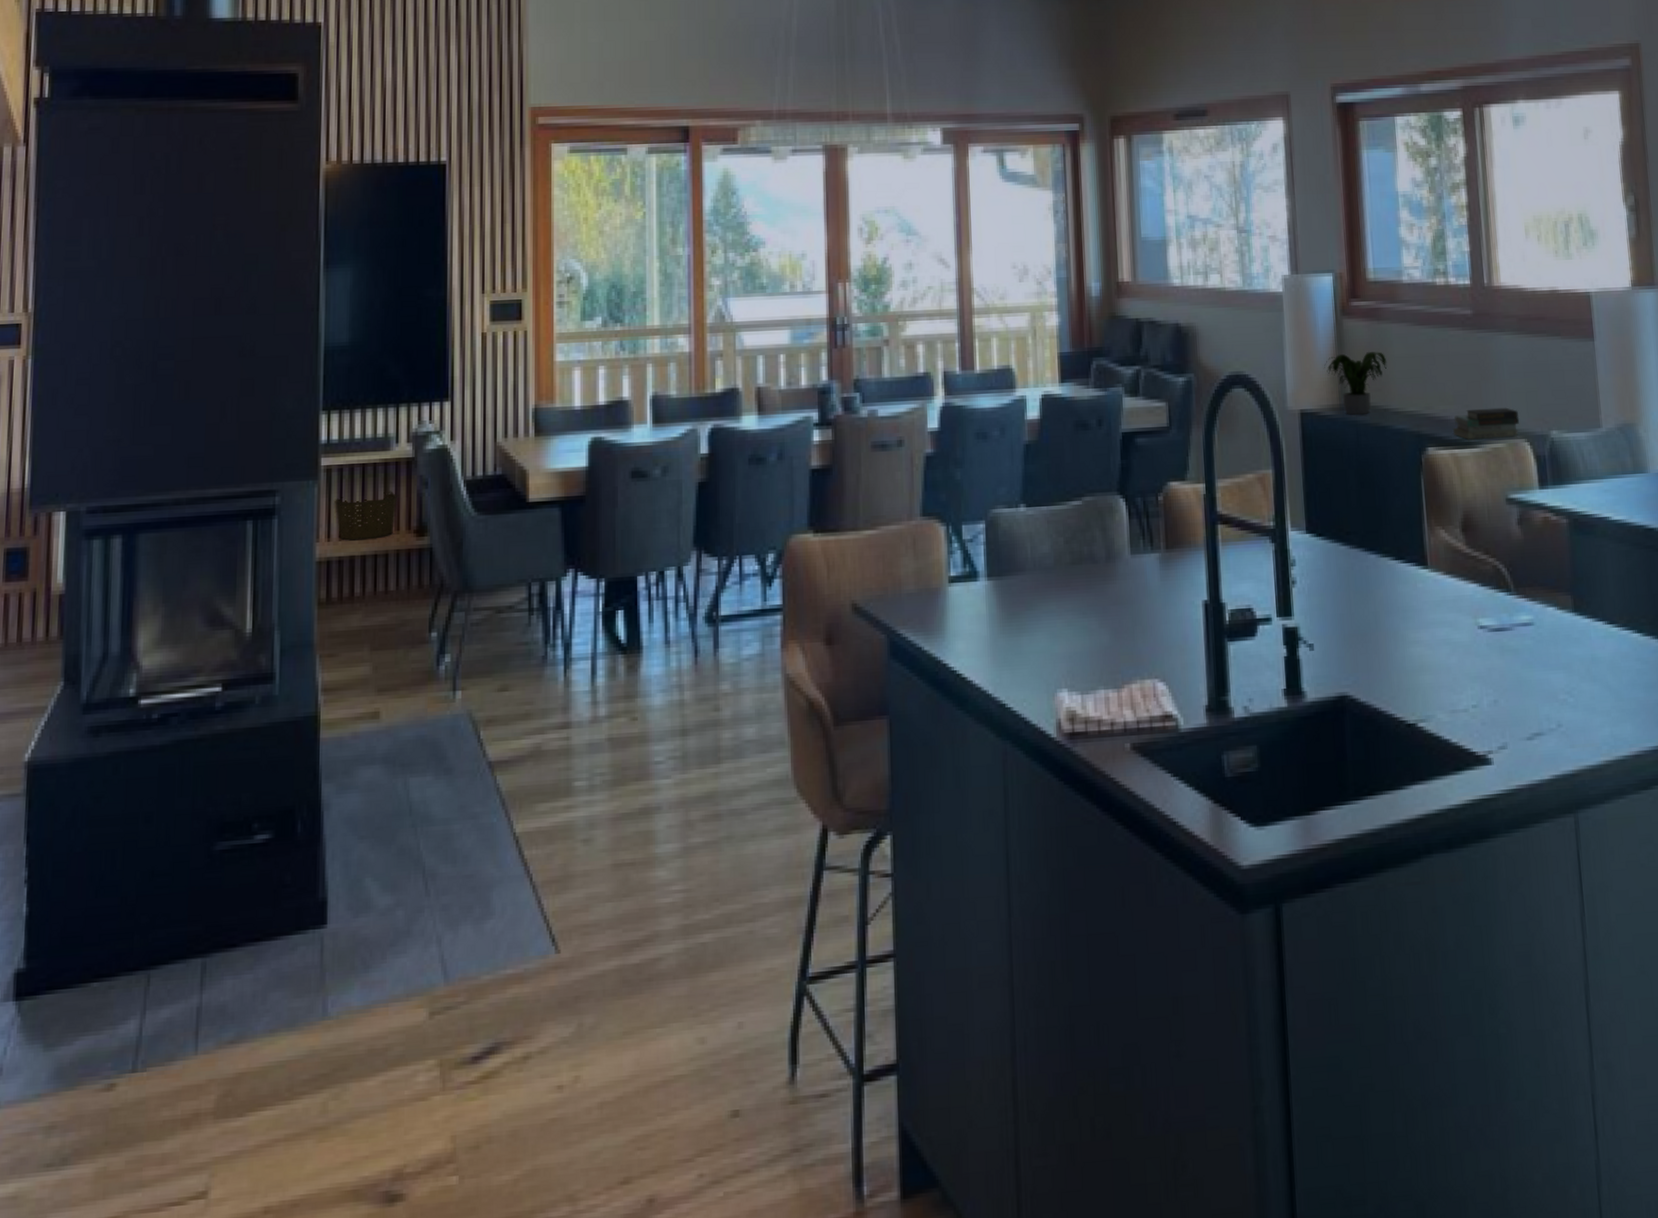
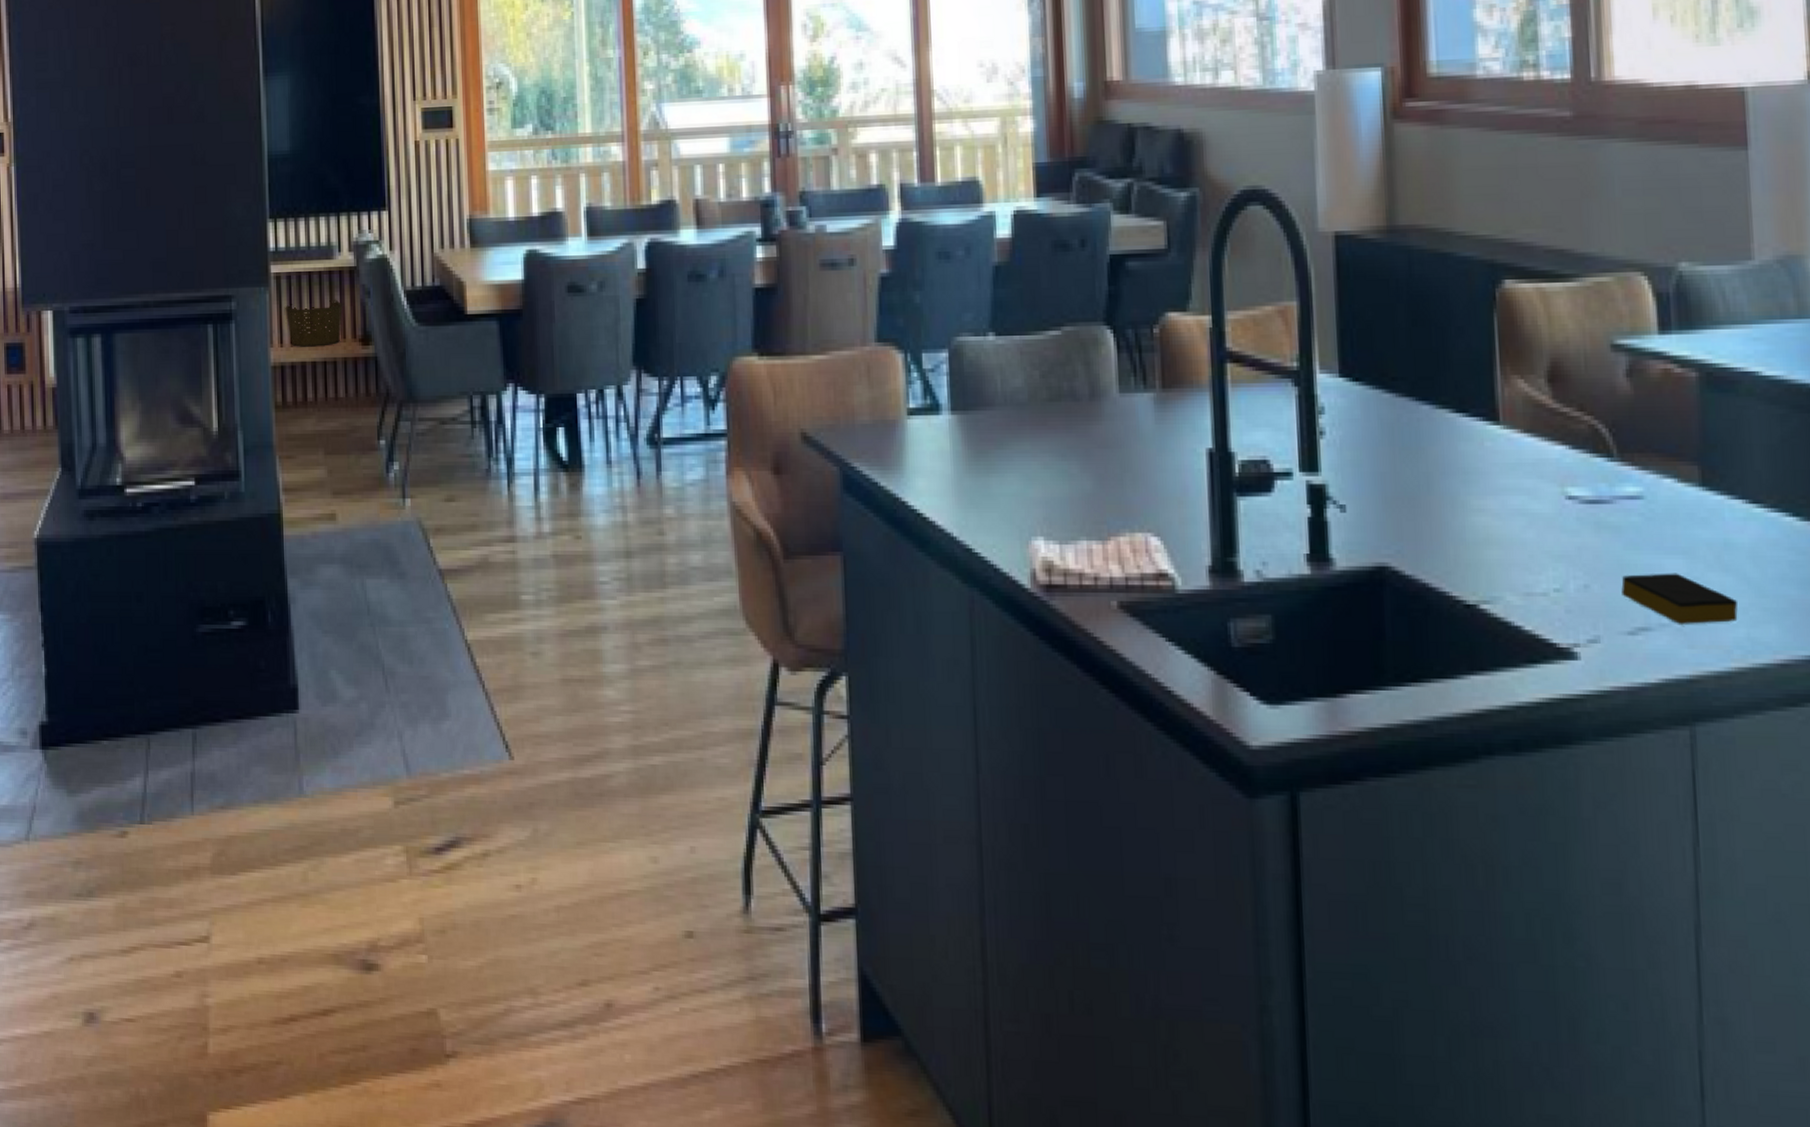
potted plant: present [1324,352,1387,416] -> none [1367,163,1452,240]
books: present [1452,407,1520,441] -> none [1539,232,1635,272]
sponge: none [1521,685,1604,728] -> present [1621,573,1738,624]

